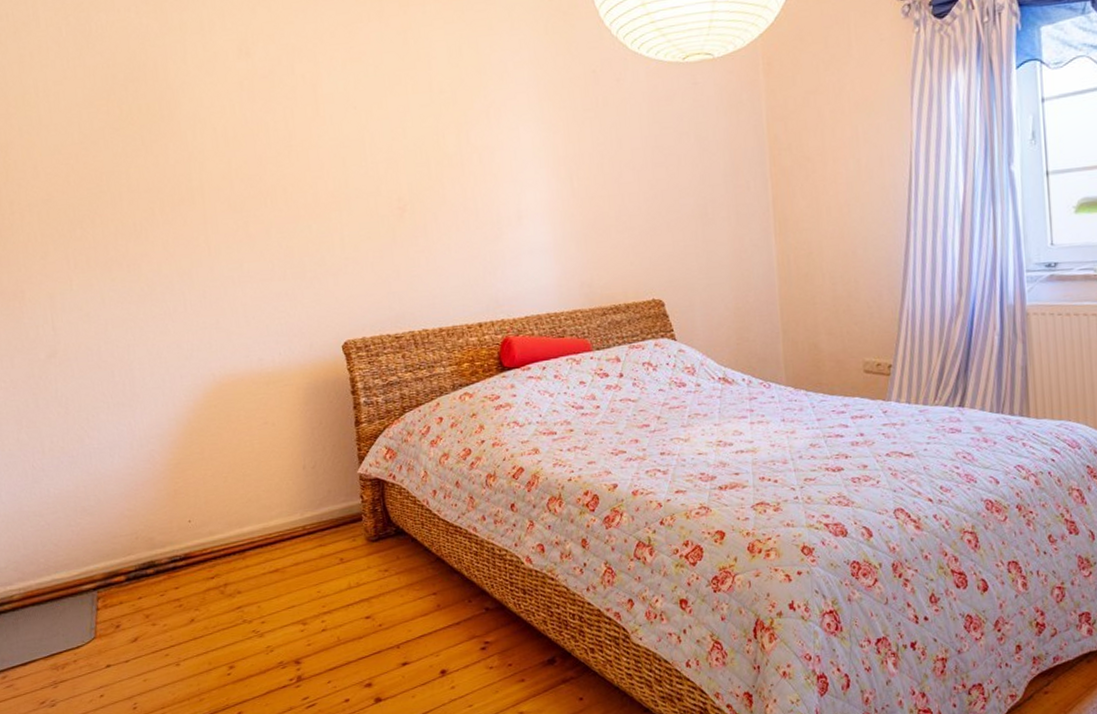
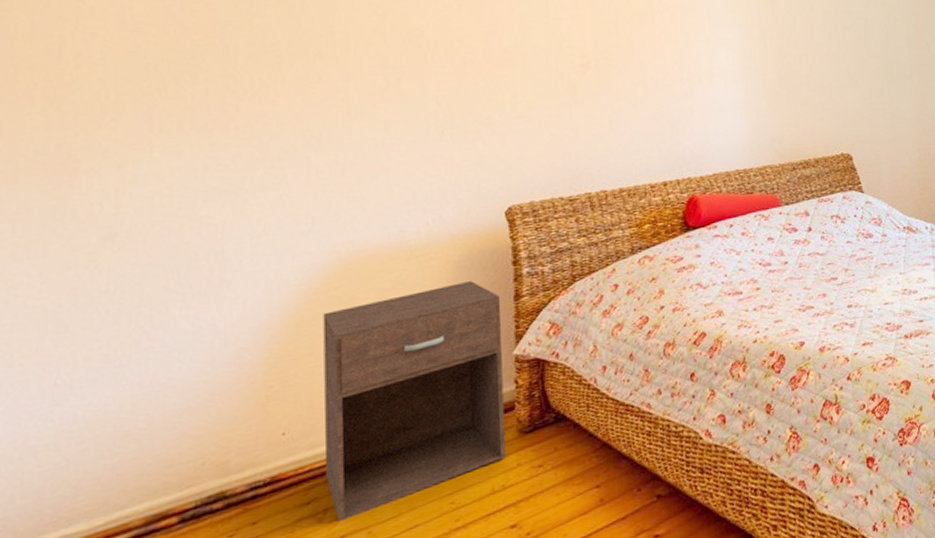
nightstand: none [208,405,358,595] -> present [323,280,506,521]

